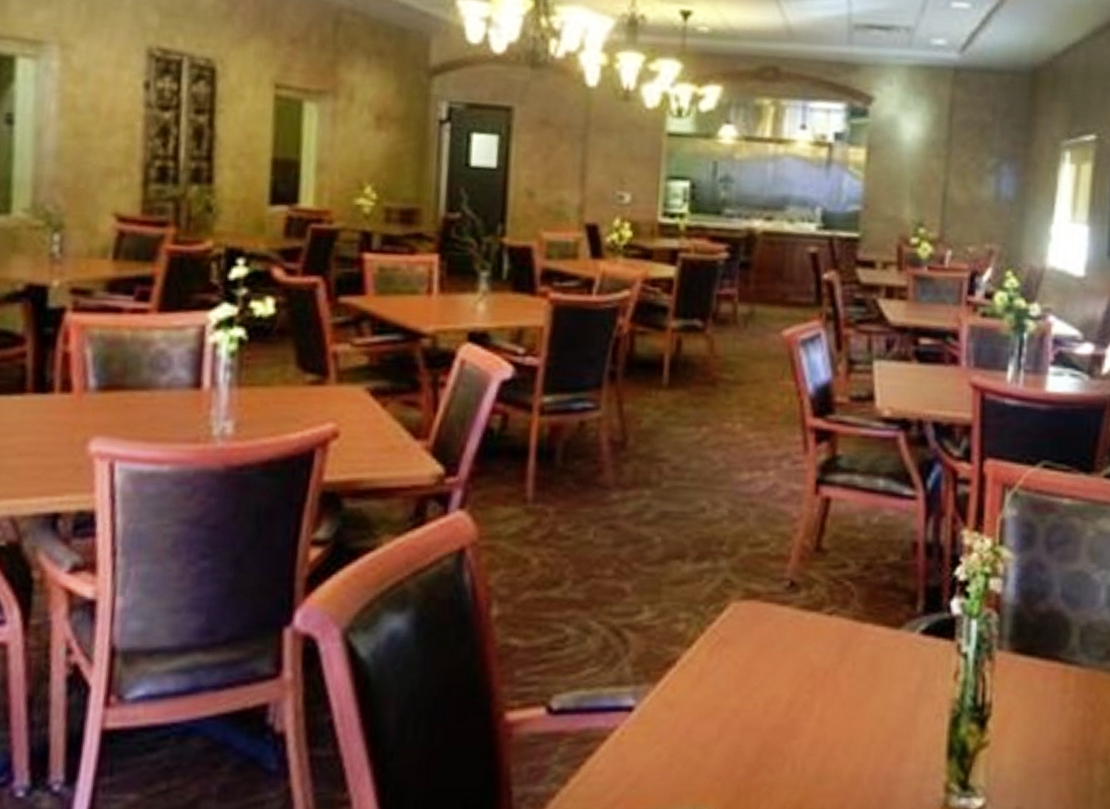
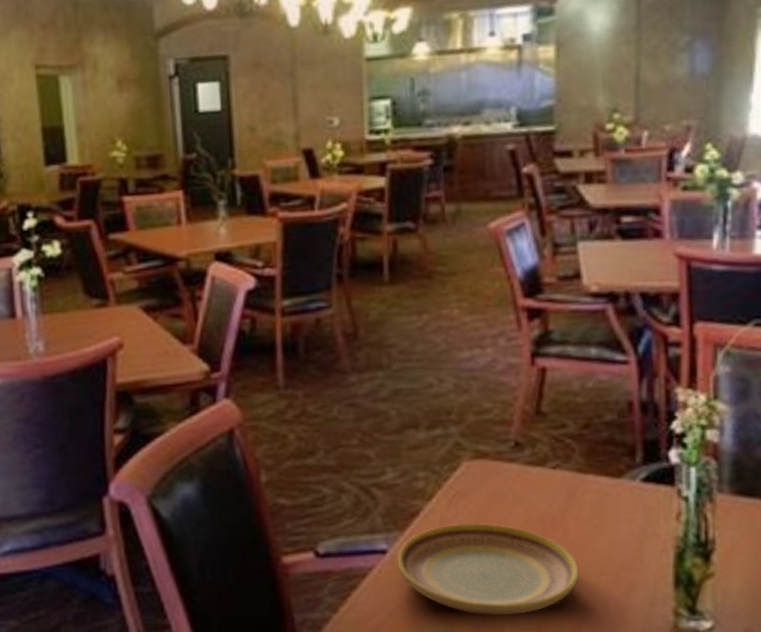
plate: none [644,675,848,792] -> present [397,522,579,617]

